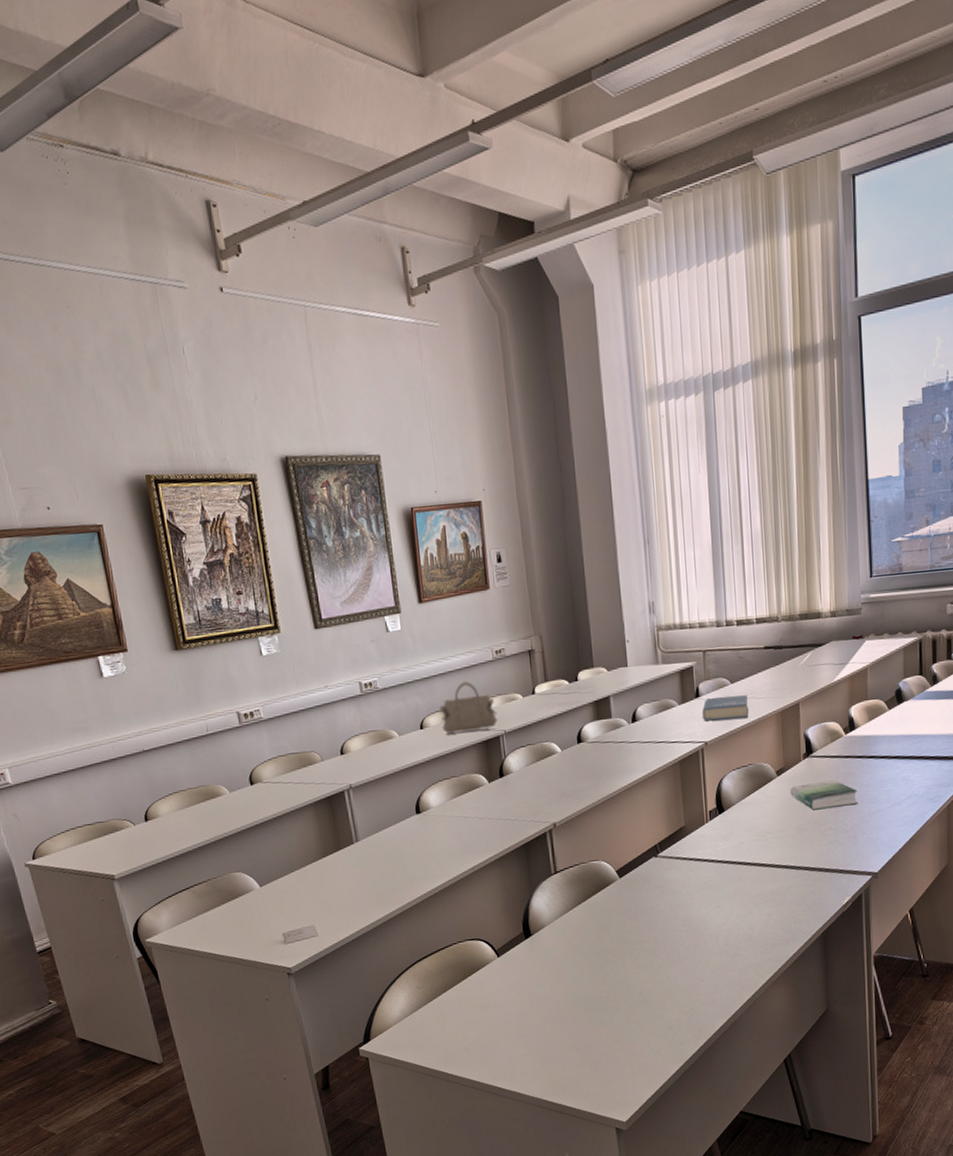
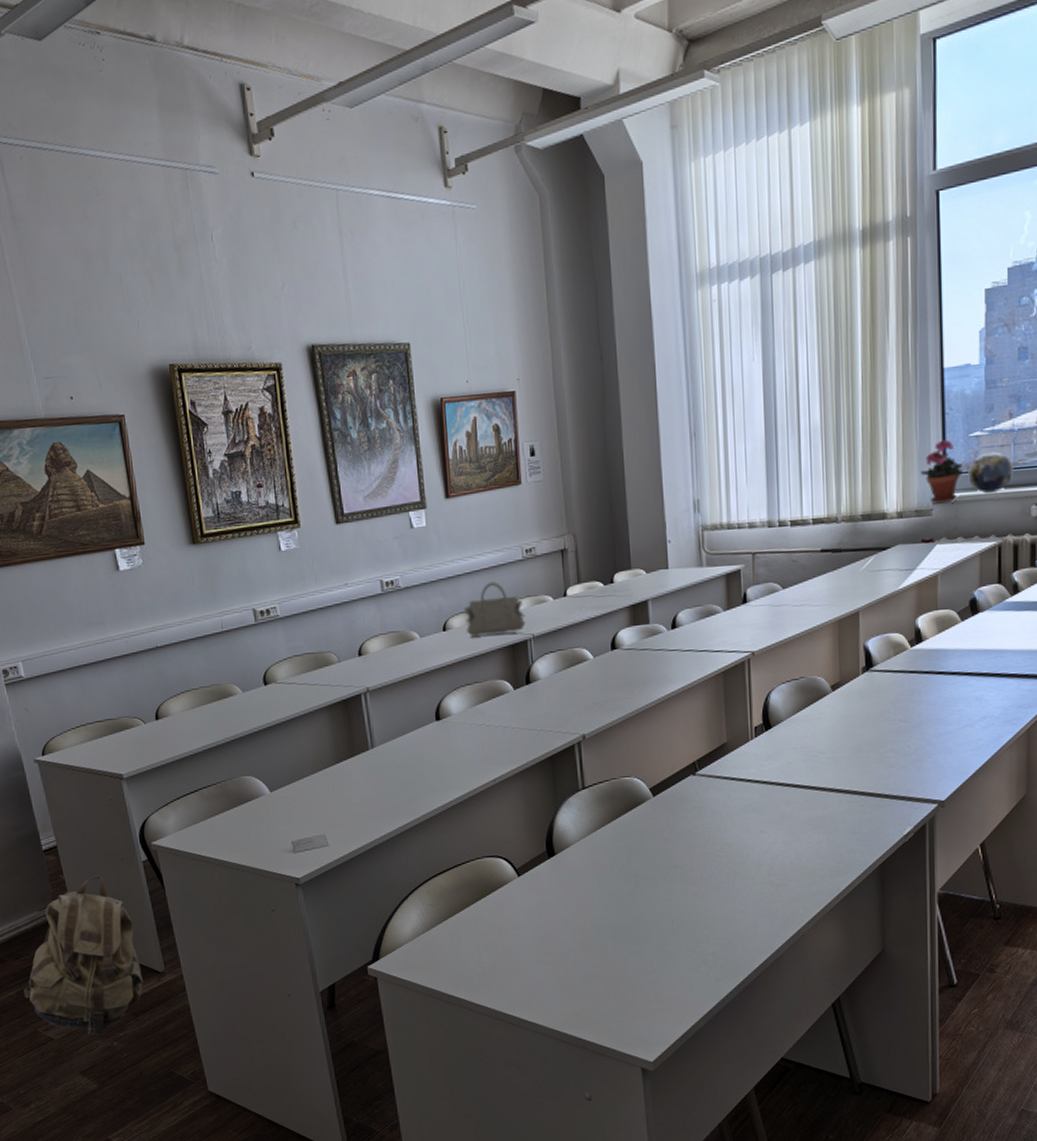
backpack: none [23,974,143,1128] -> present [23,876,144,1035]
book: present [702,695,748,722] -> none [750,602,801,630]
book: present [790,780,858,810] -> none [846,697,924,730]
potted plant: none [851,544,888,604] -> present [921,439,963,504]
globe: none [891,555,931,593] -> present [968,451,1014,493]

